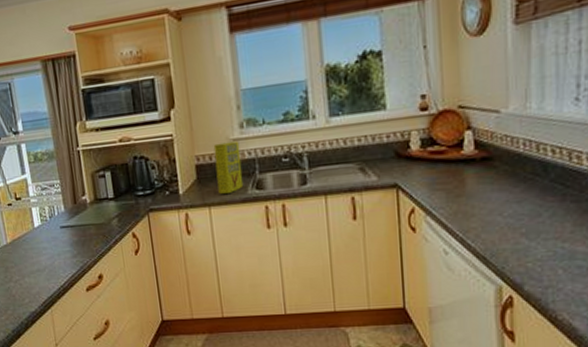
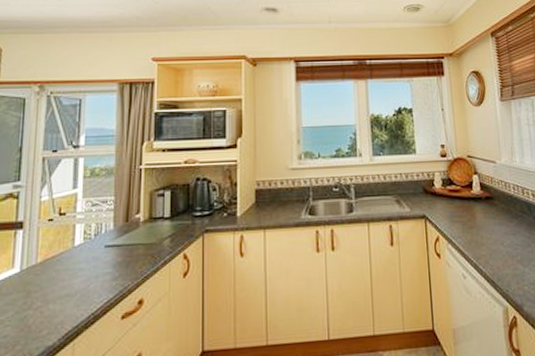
cereal box: present [213,141,244,194] -> none [273,170,298,218]

